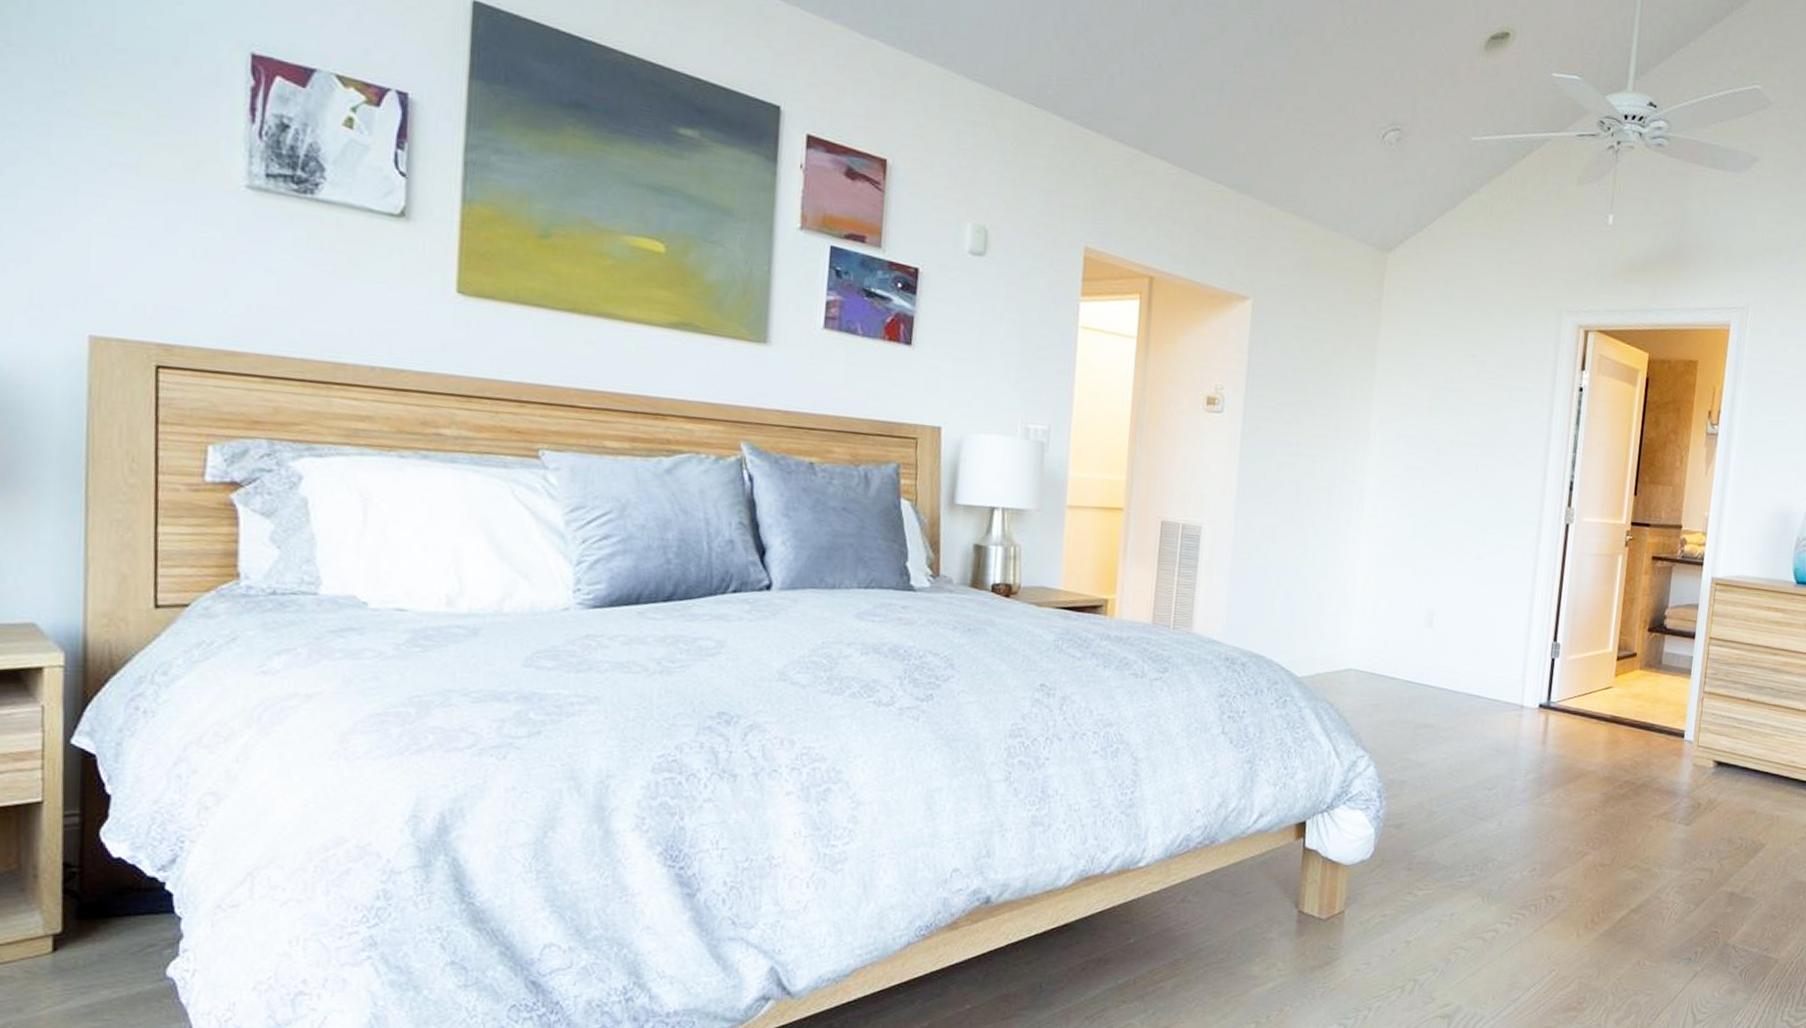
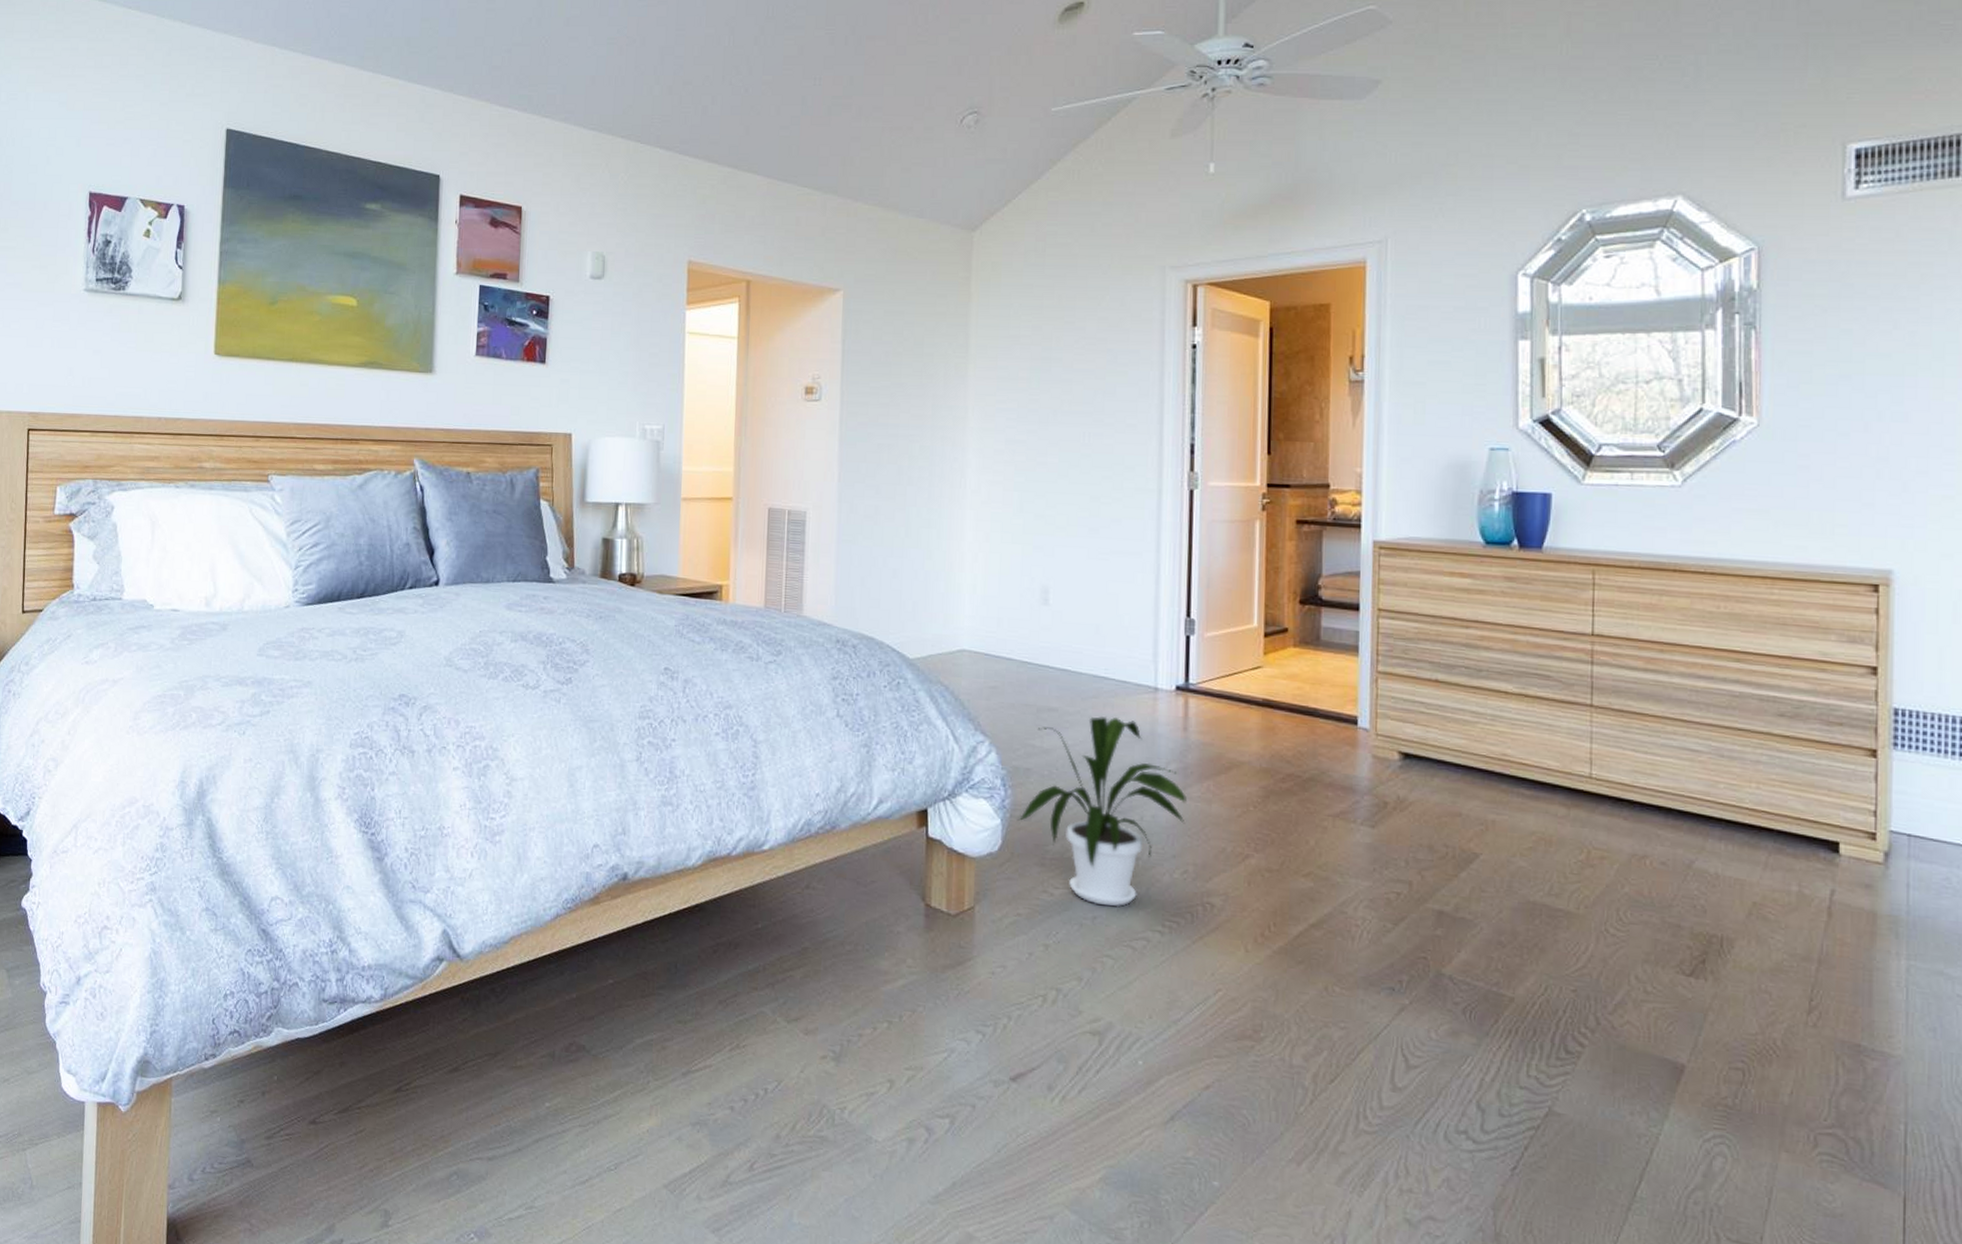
house plant: none [1389,732,1540,904] -> present [1017,716,1187,907]

